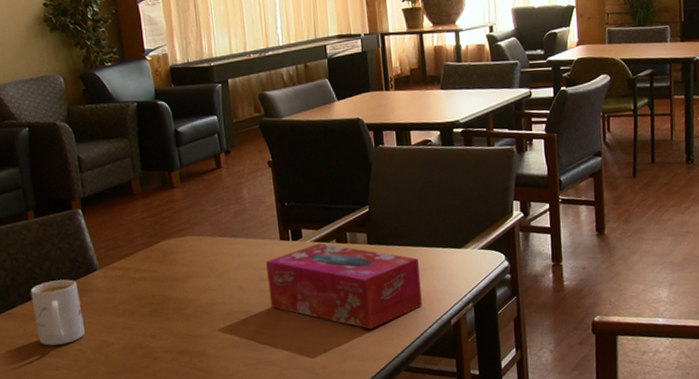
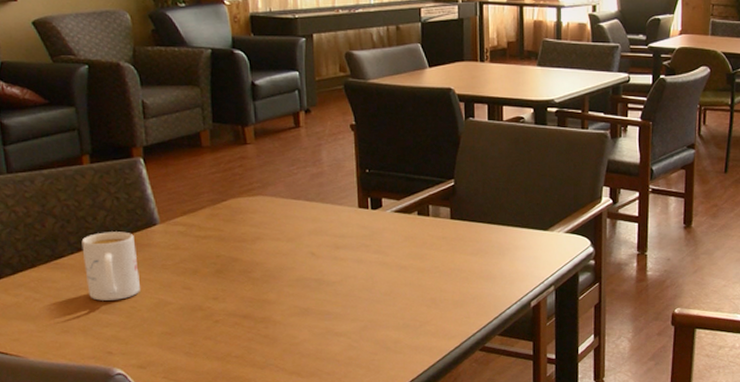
tissue box: present [266,243,422,329] -> none [342,214,503,306]

